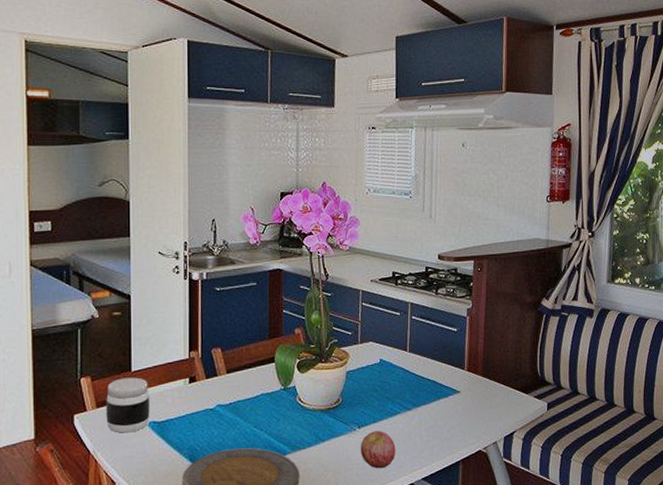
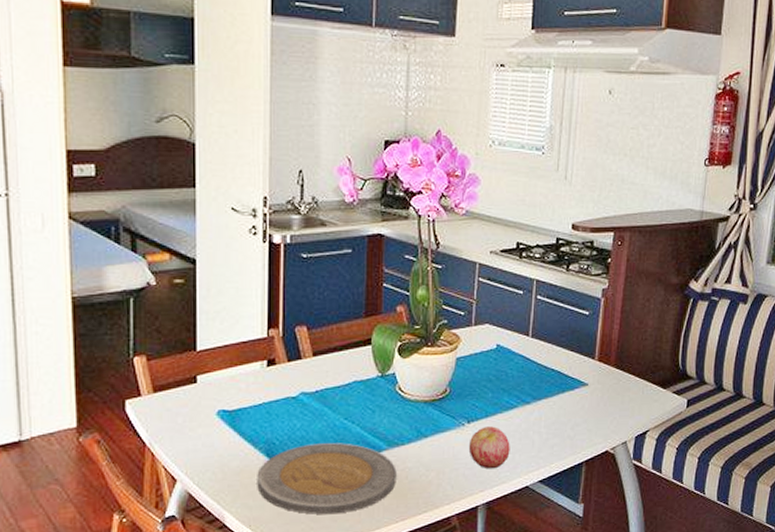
jar: present [106,377,150,433] -> none [165,358,219,423]

